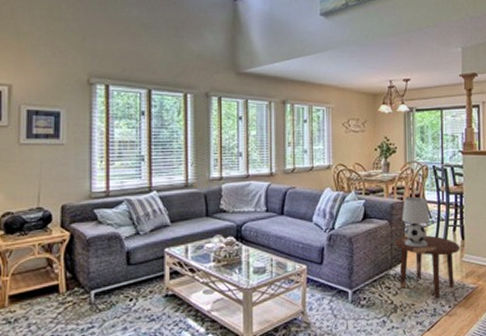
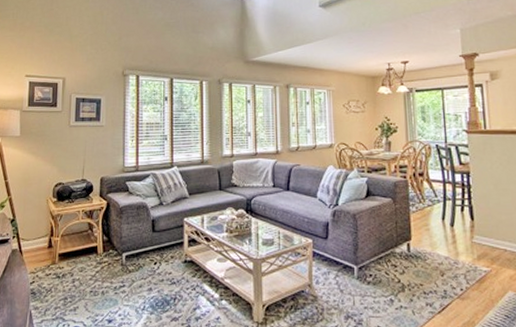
side table: present [395,235,461,299] -> none [399,214,470,280]
table lamp: present [402,197,430,248] -> none [405,176,435,227]

